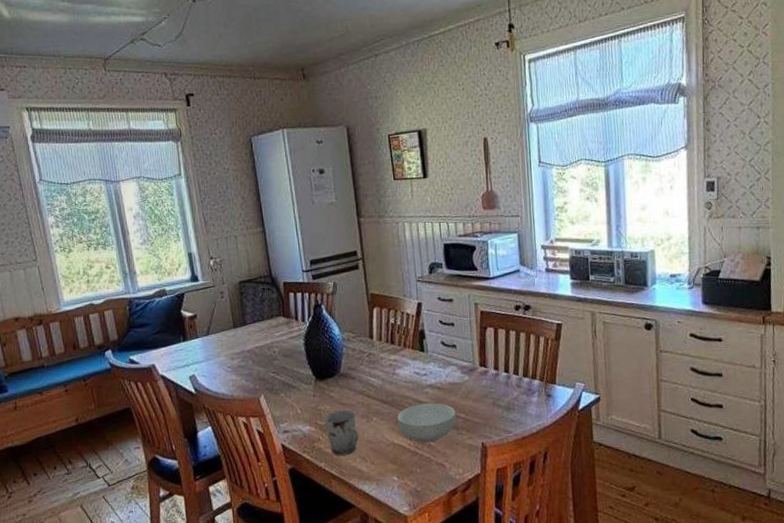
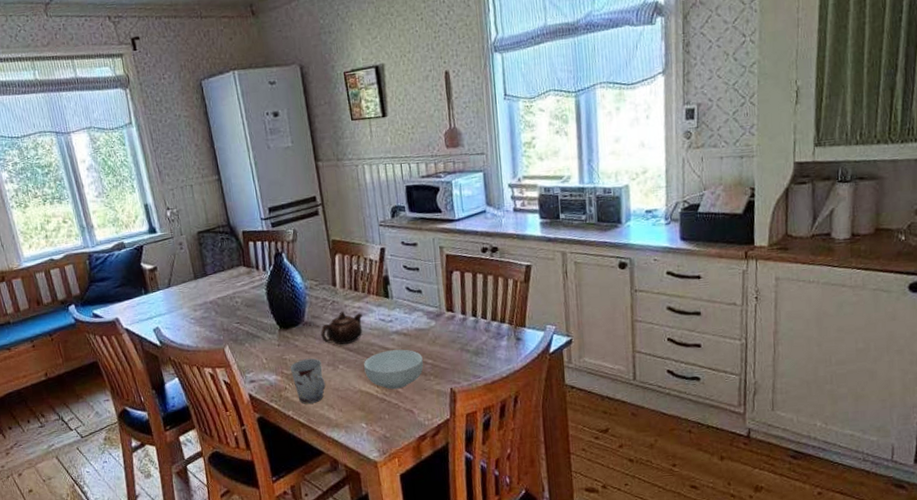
teapot: none [356,364,398,398] -> present [321,311,363,345]

